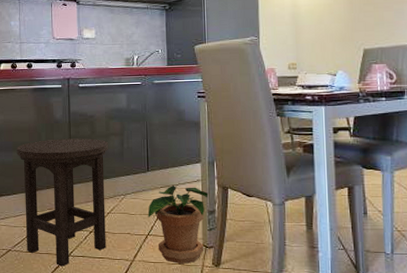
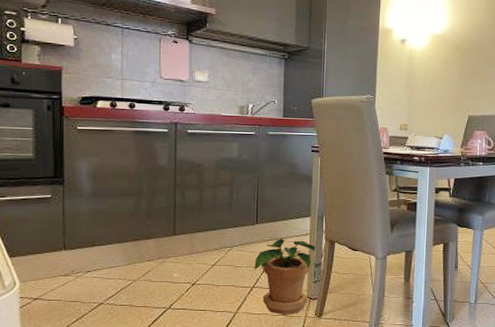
stool: present [17,138,108,267] -> none [113,186,216,320]

